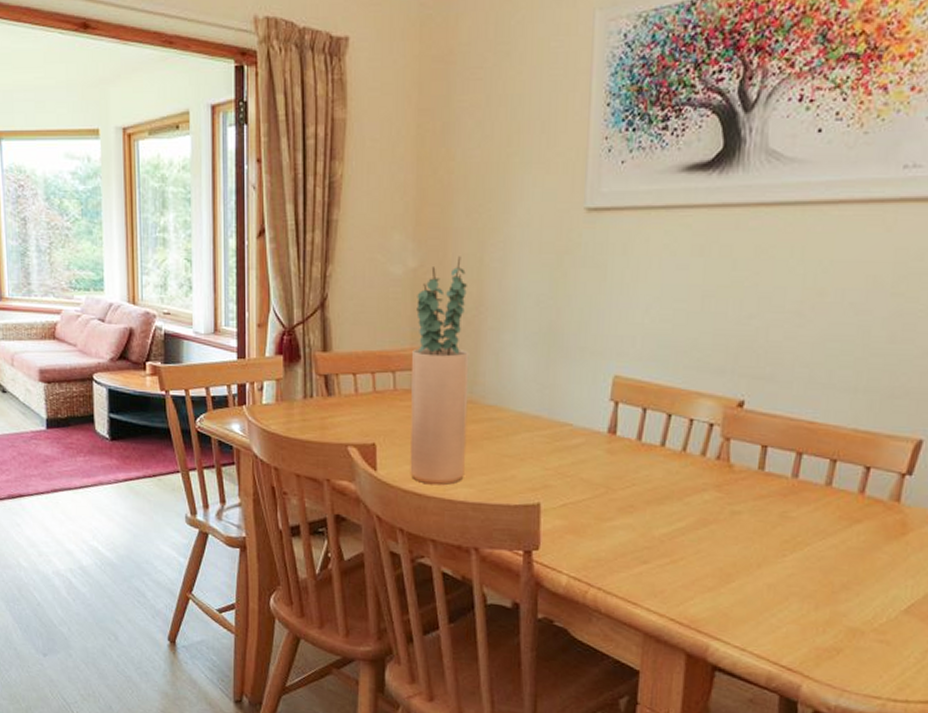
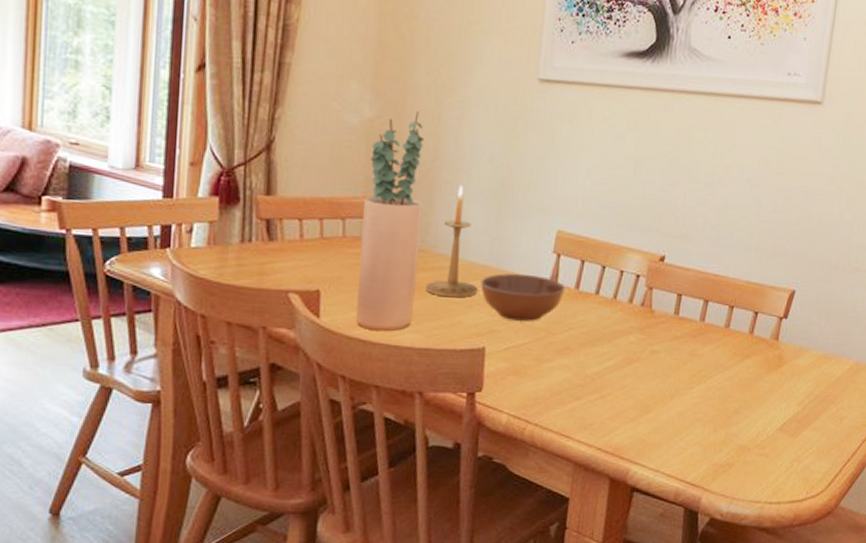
candlestick: none [476,331,531,451] -> present [425,185,479,298]
bowl: none [532,424,626,476] -> present [480,273,566,321]

